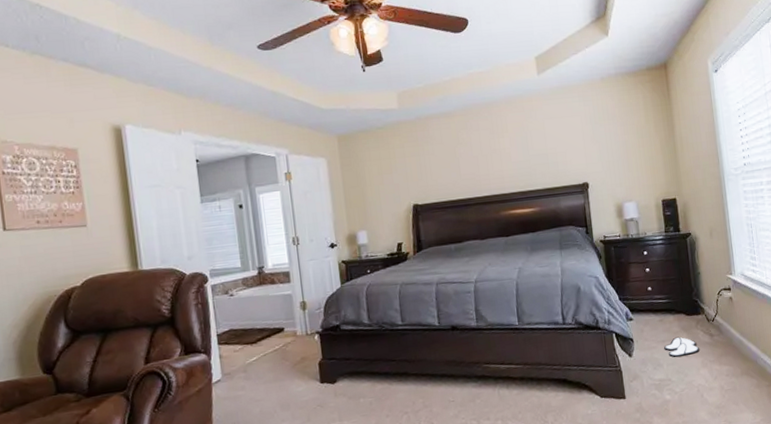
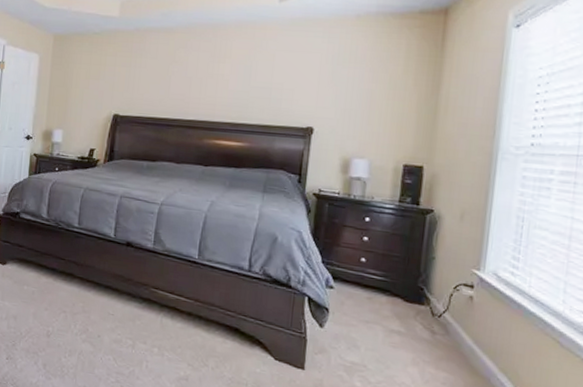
slippers: present [664,336,699,357] -> none [366,321,413,347]

